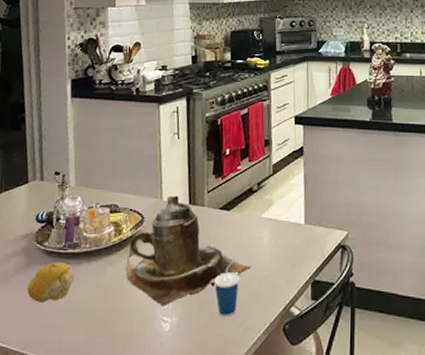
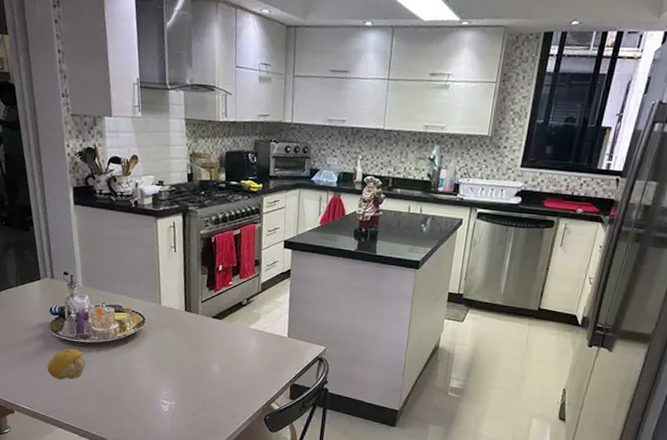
teapot: present [124,195,252,307] -> none [129,301,239,393]
cup: present [213,258,240,317] -> none [206,360,229,405]

